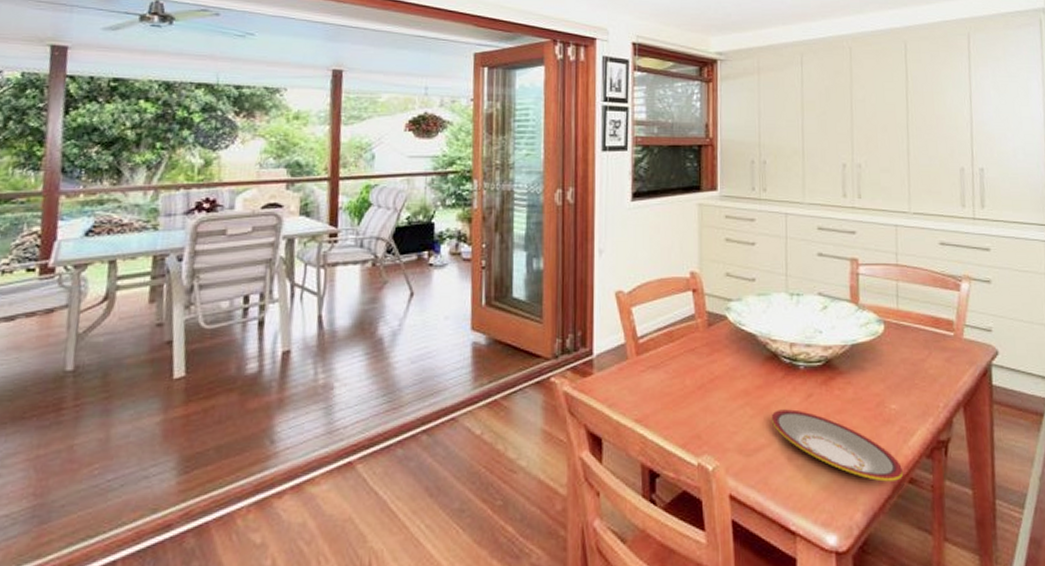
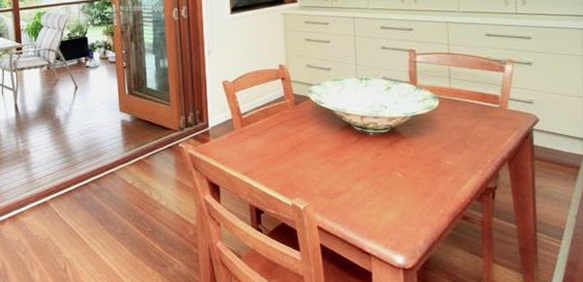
plate: present [771,409,904,482] -> none [347,165,458,218]

